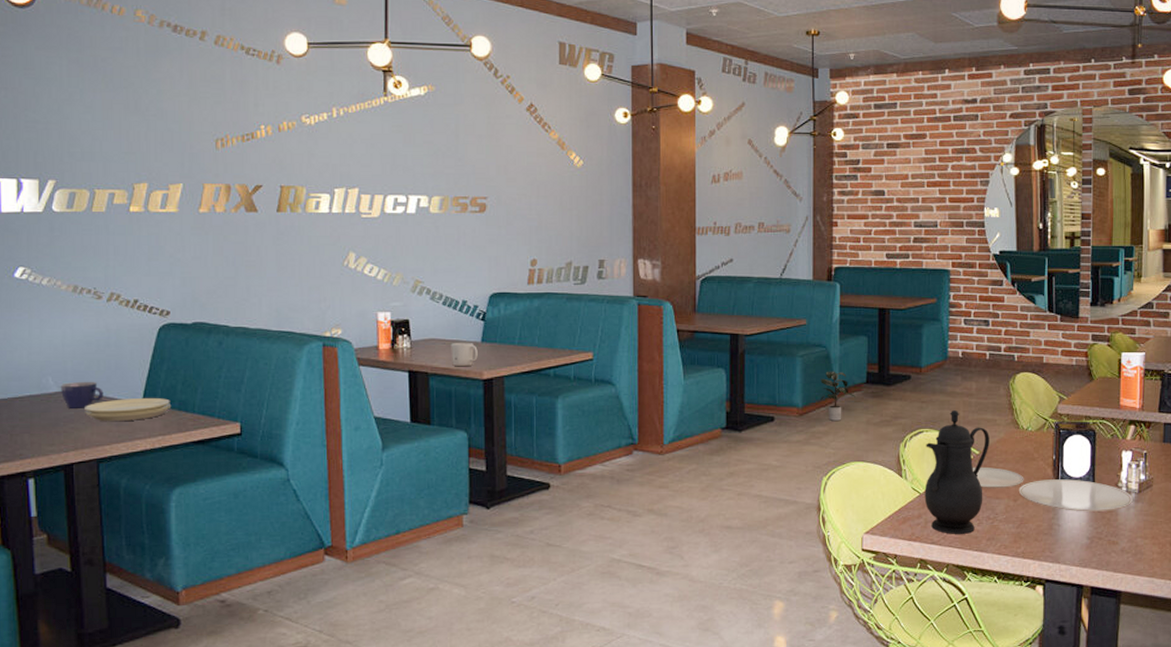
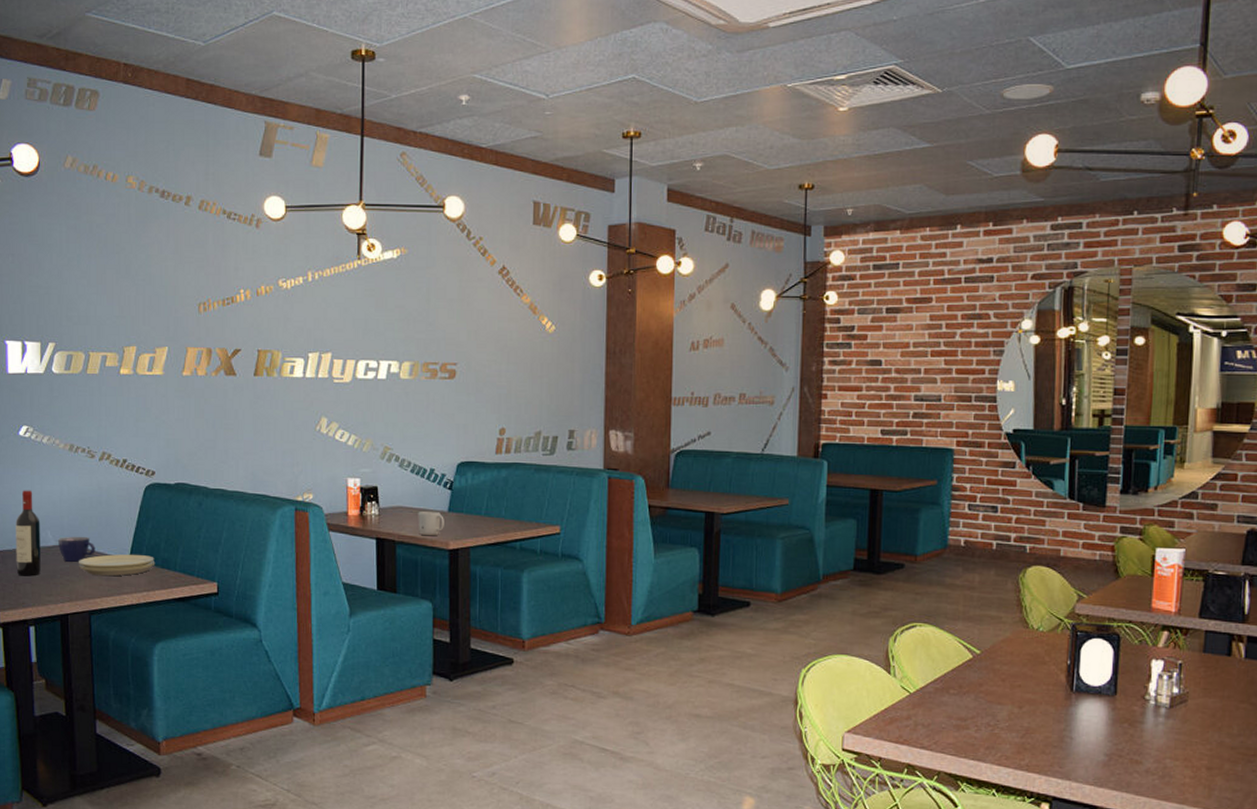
wine bottle: none [11,335,41,426] -> present [16,490,41,576]
potted plant: present [820,371,855,421] -> none [802,555,841,609]
coffeepot: present [924,409,989,534] -> none [915,603,993,740]
plate: present [972,466,1024,489] -> none [971,667,1032,694]
plate: present [1018,479,1132,512] -> none [1024,686,1162,727]

